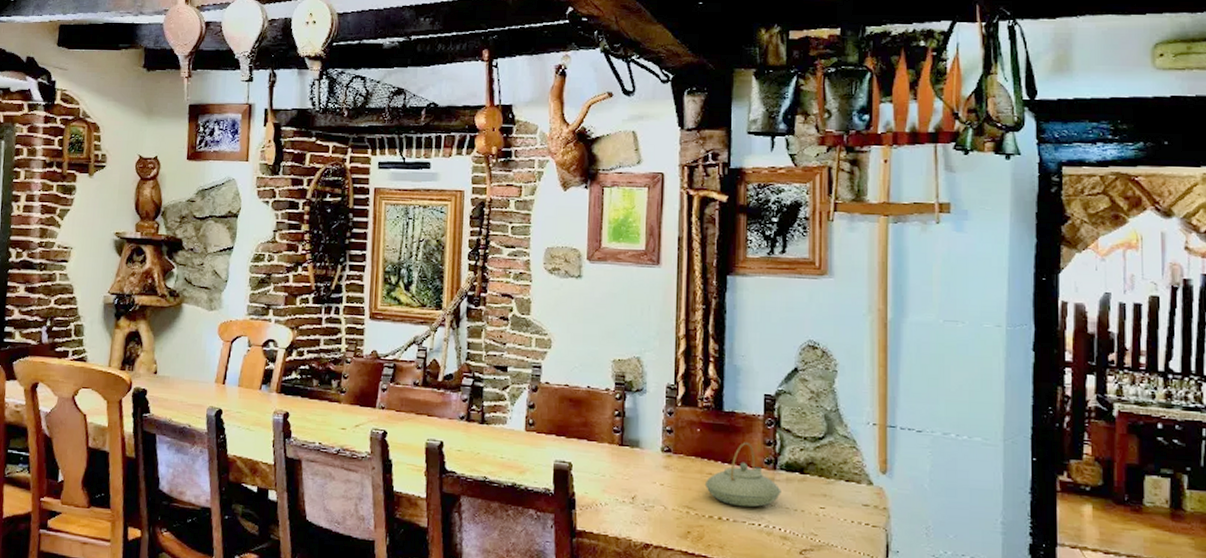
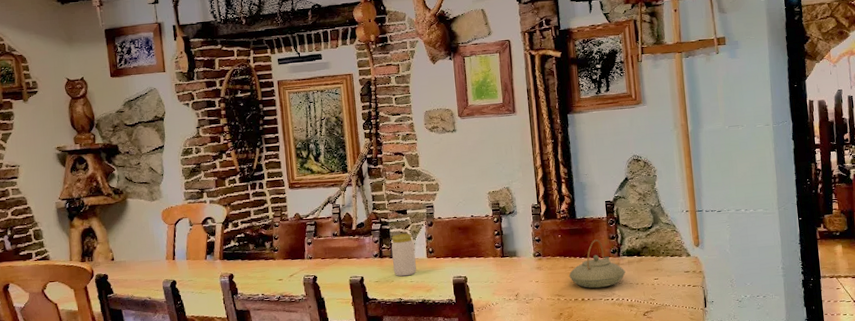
jar: none [481,395,511,450] -> present [391,233,416,277]

